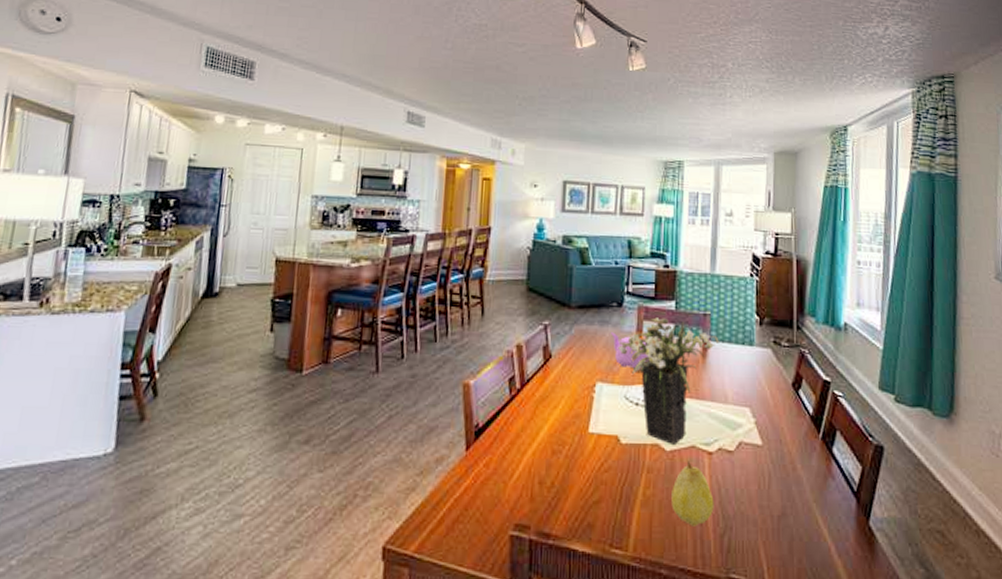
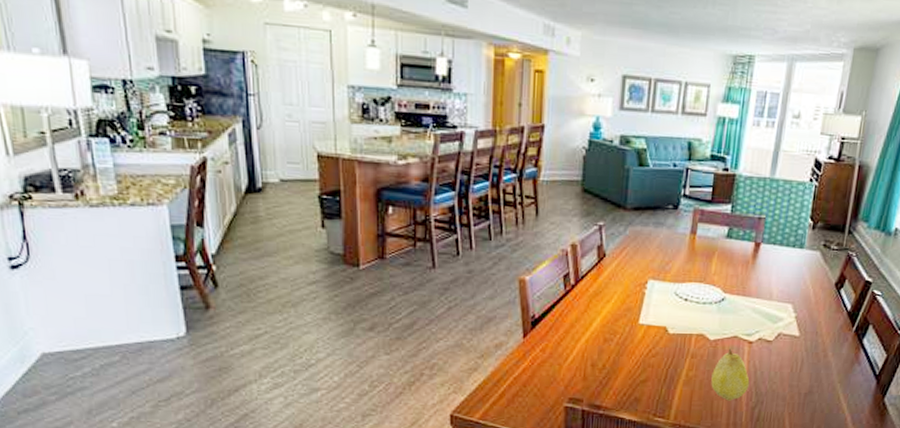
teapot: present [610,332,650,369] -> none [664,233,701,269]
flower arrangement: present [618,317,719,444] -> none [671,220,771,335]

